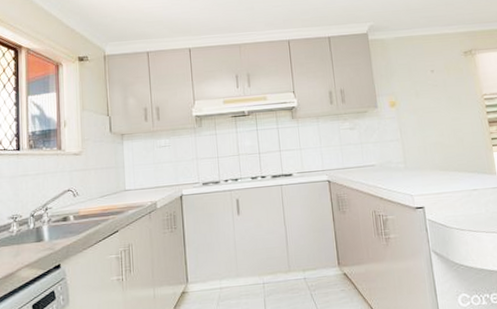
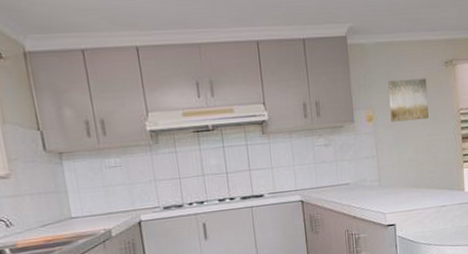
wall art: none [408,67,452,108] -> present [387,78,428,122]

